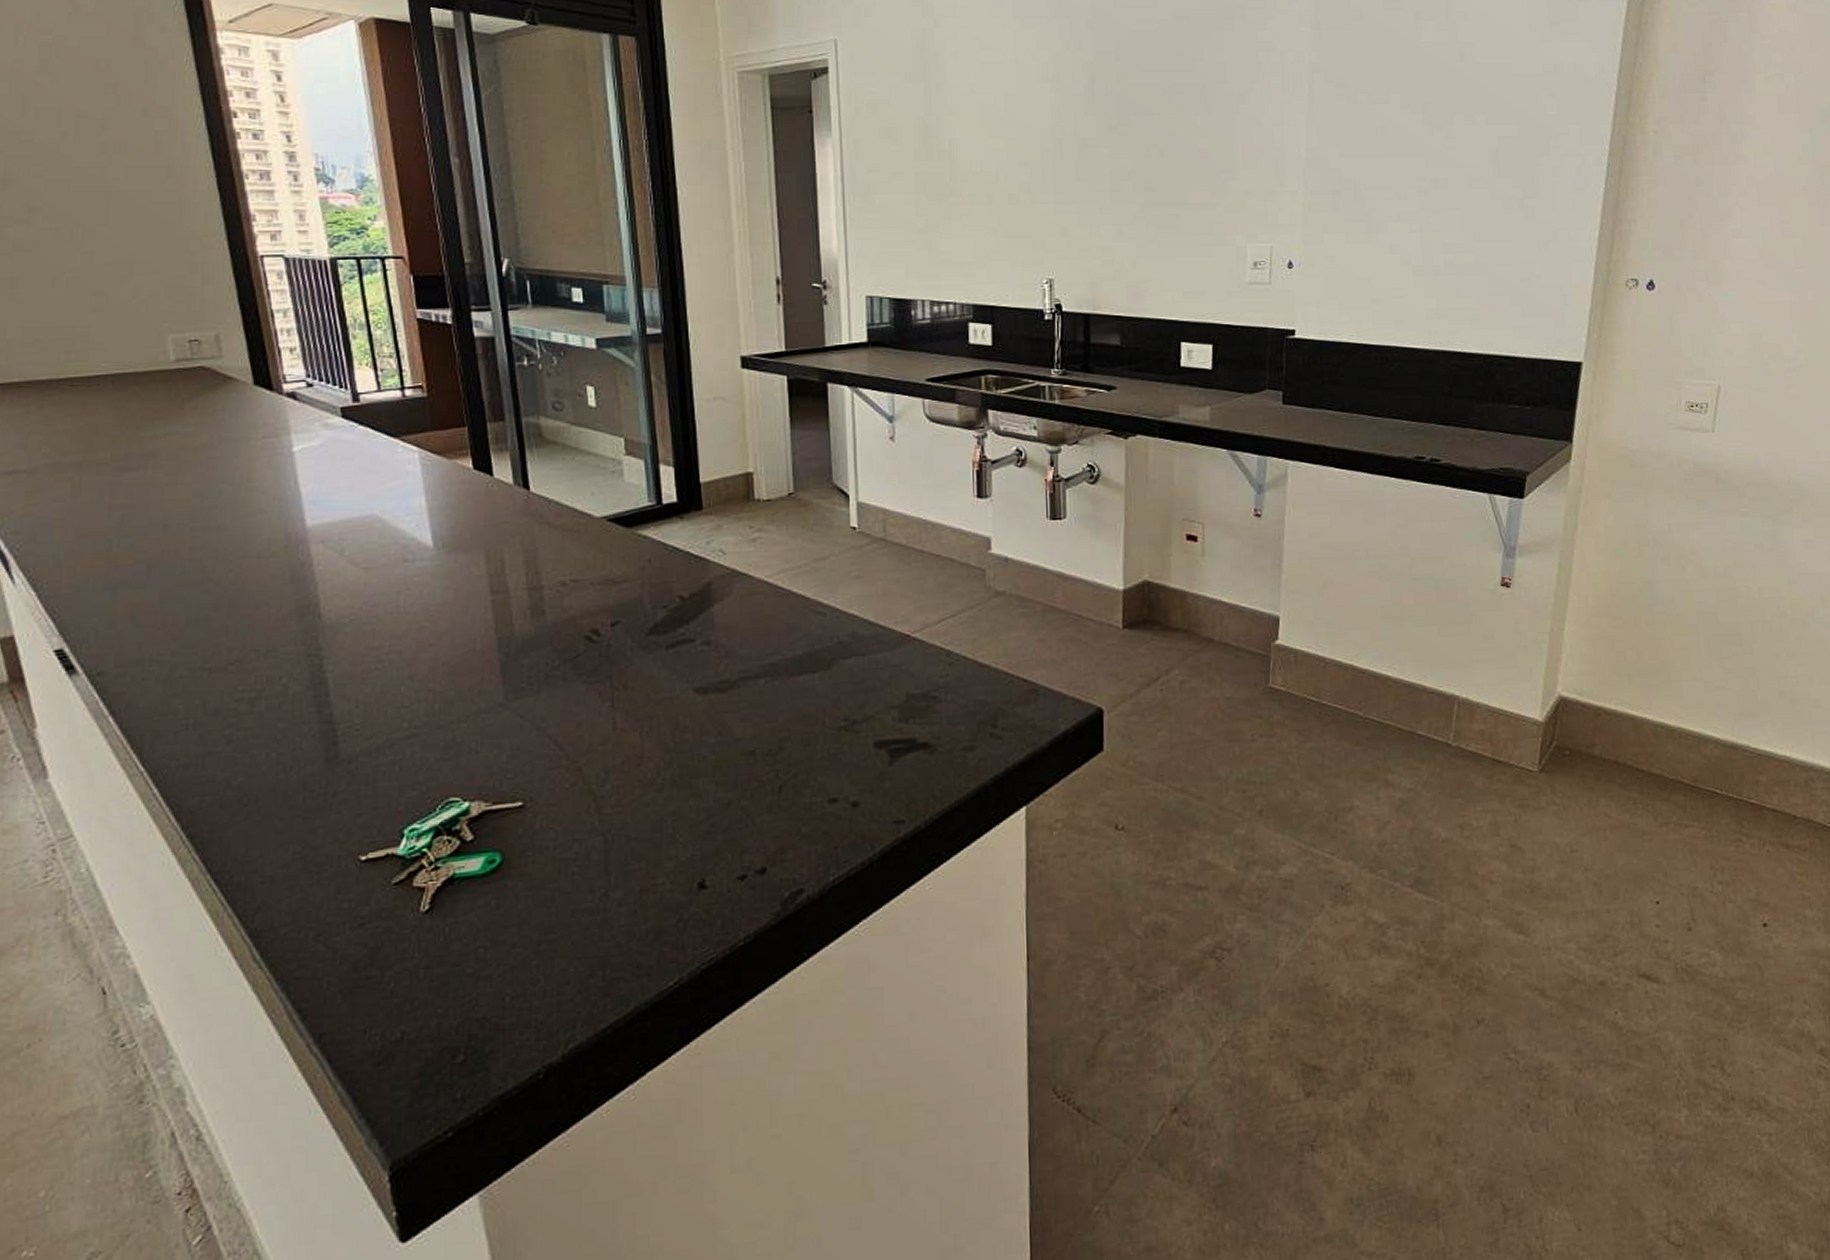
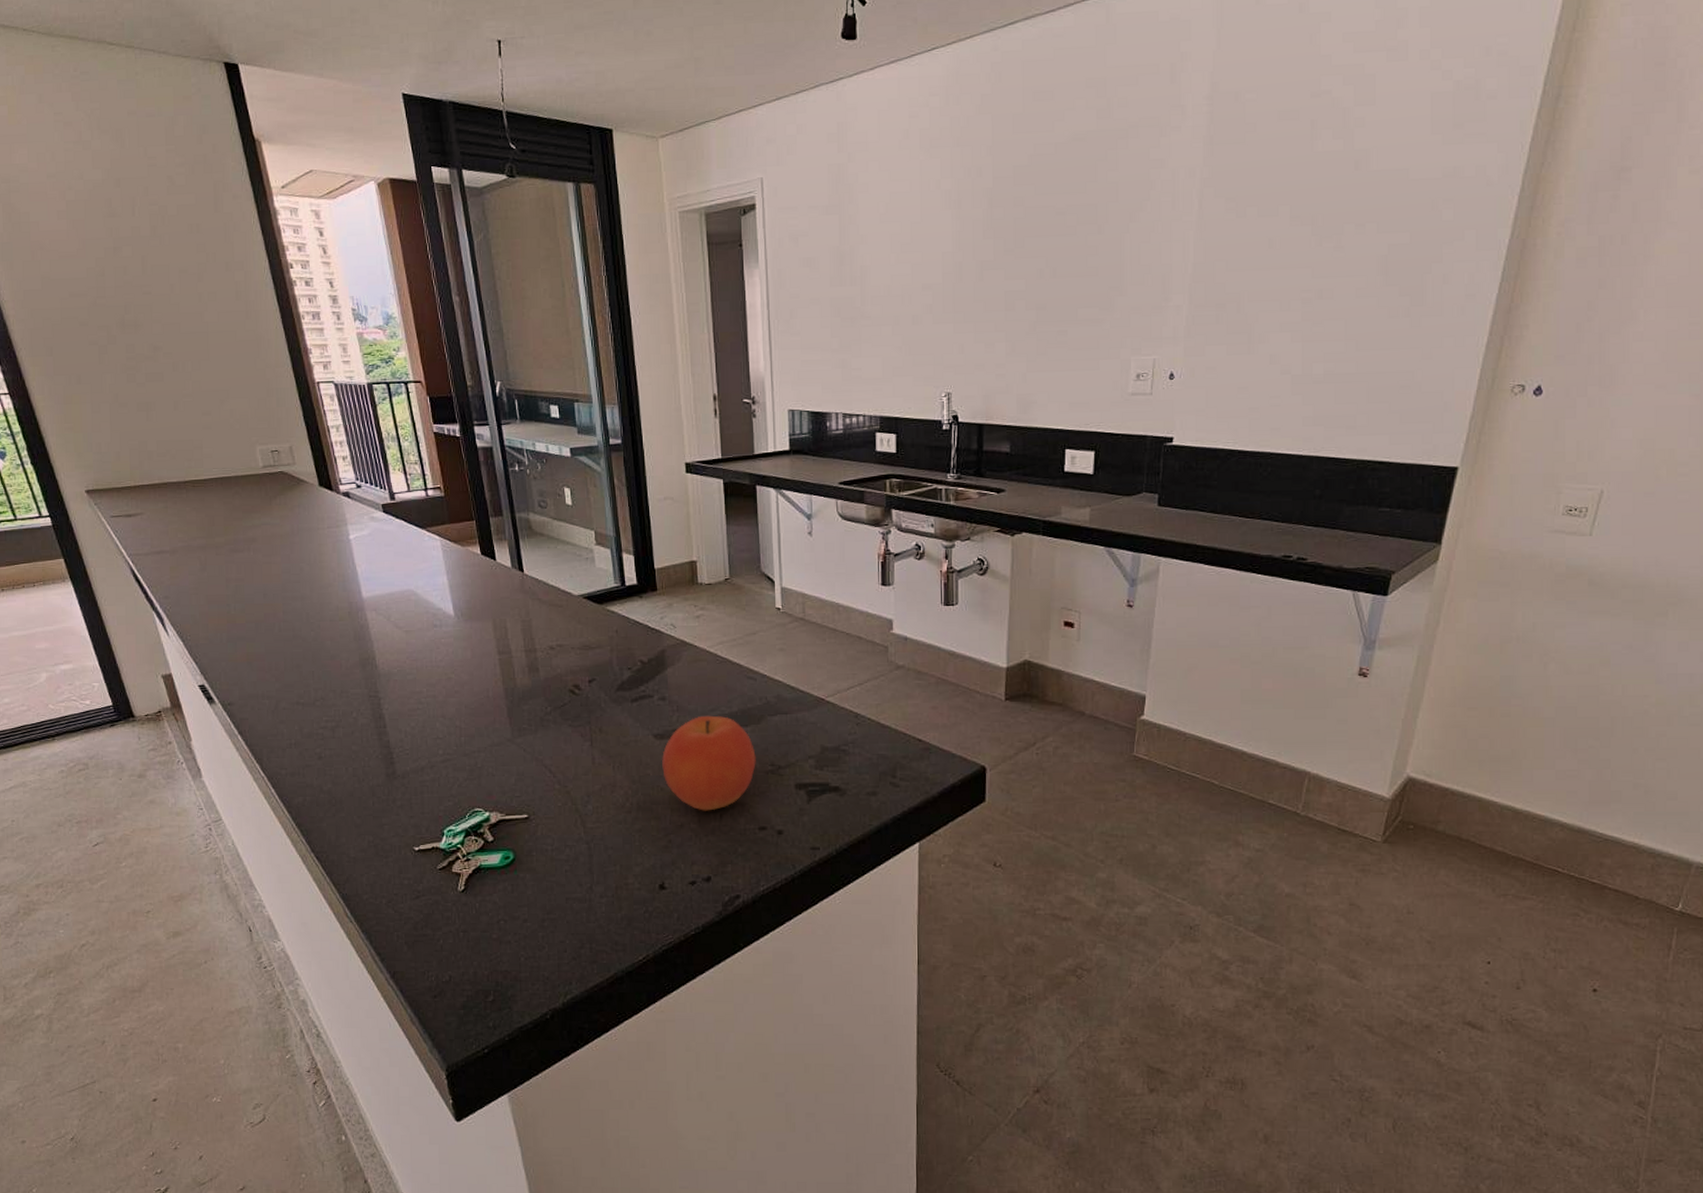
fruit: none [705,661,825,783] -> present [662,715,756,811]

